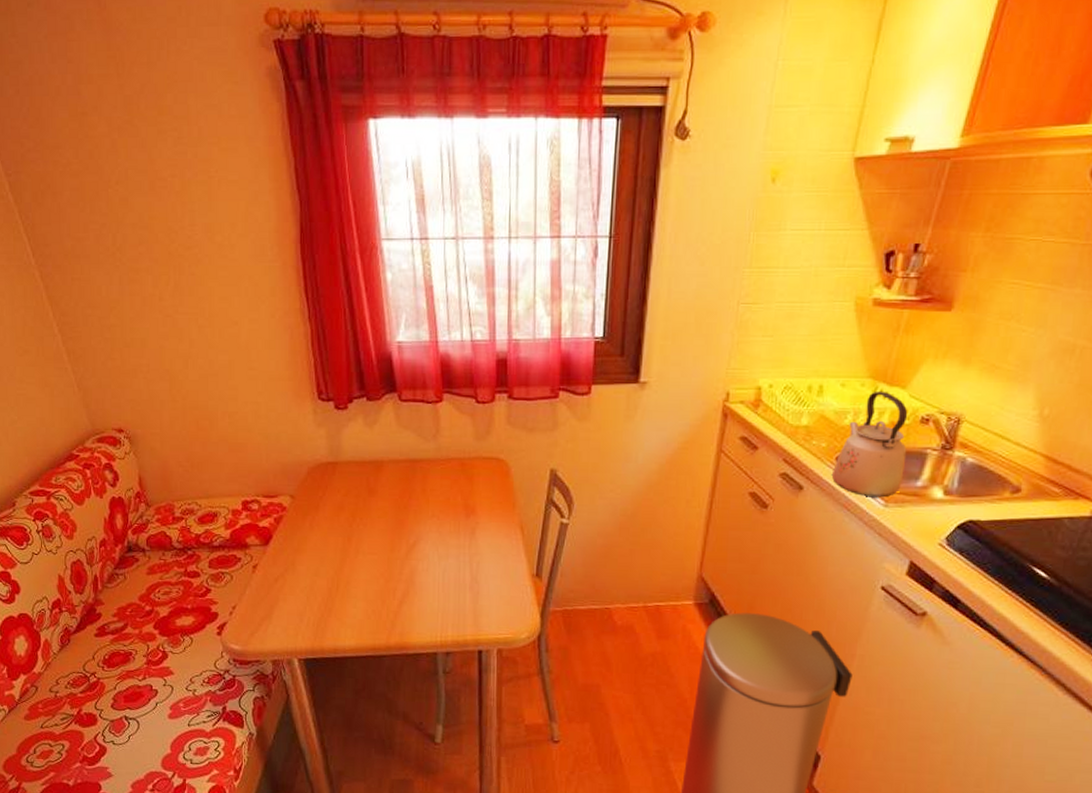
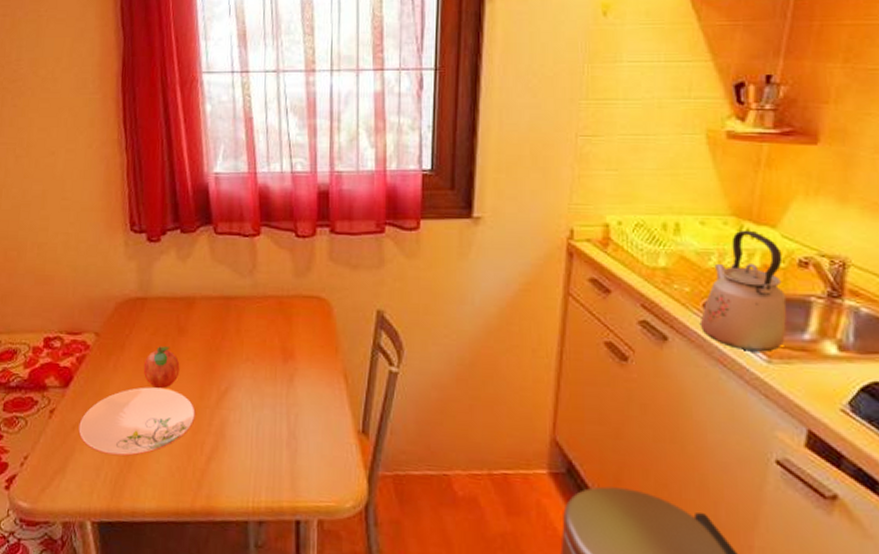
plate: none [281,542,387,603] -> present [78,387,196,456]
fruit: none [337,506,371,543] -> present [143,346,180,388]

